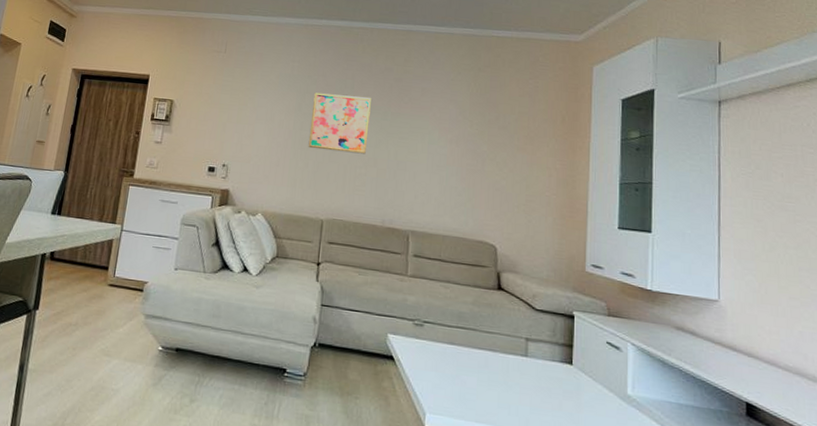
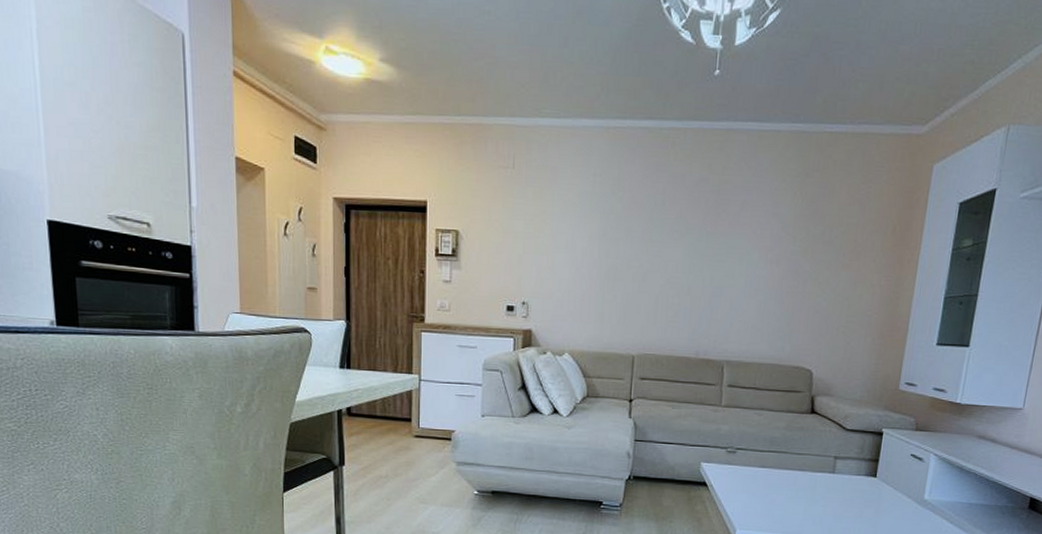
wall art: present [308,92,371,154] -> none [615,212,685,282]

